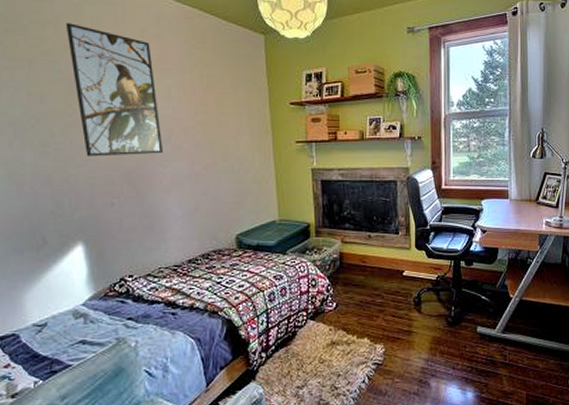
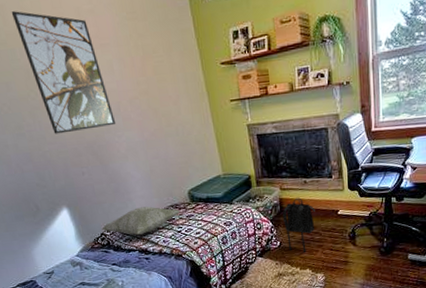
decorative pillow: none [122,250,223,283] -> present [102,206,180,235]
backpack: none [342,252,378,317] -> present [282,196,315,252]

